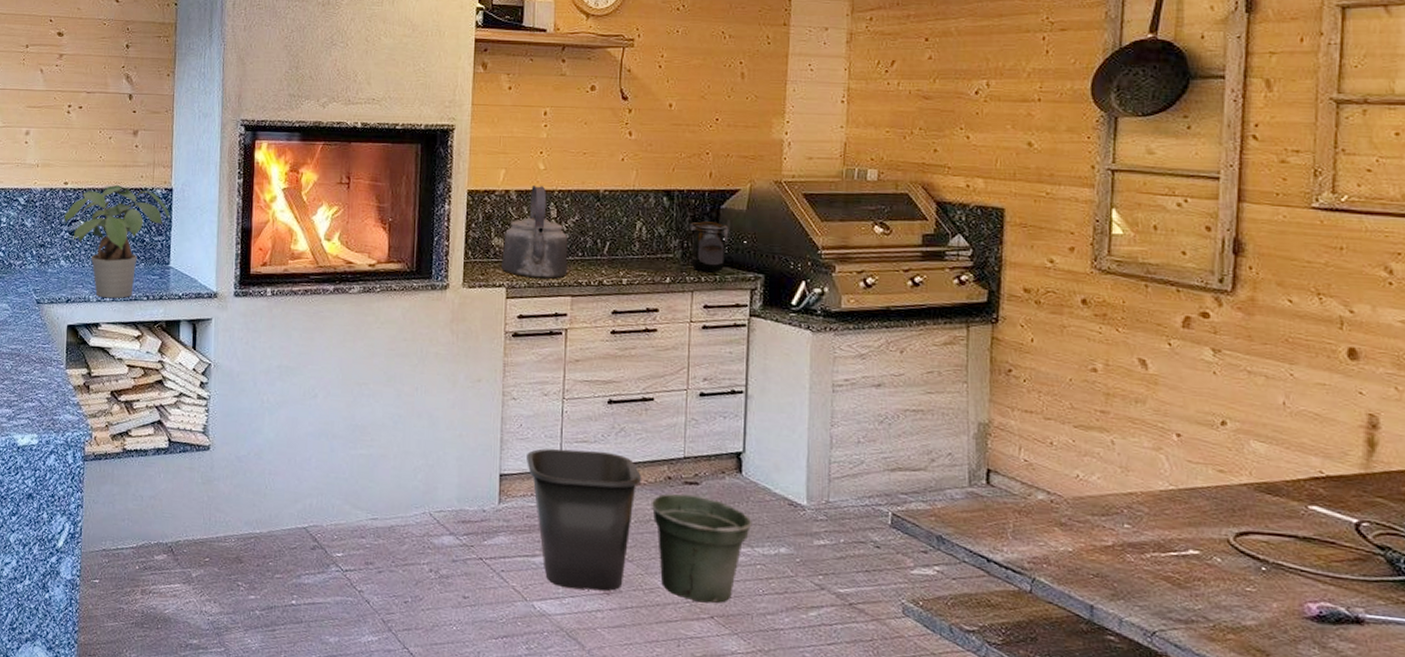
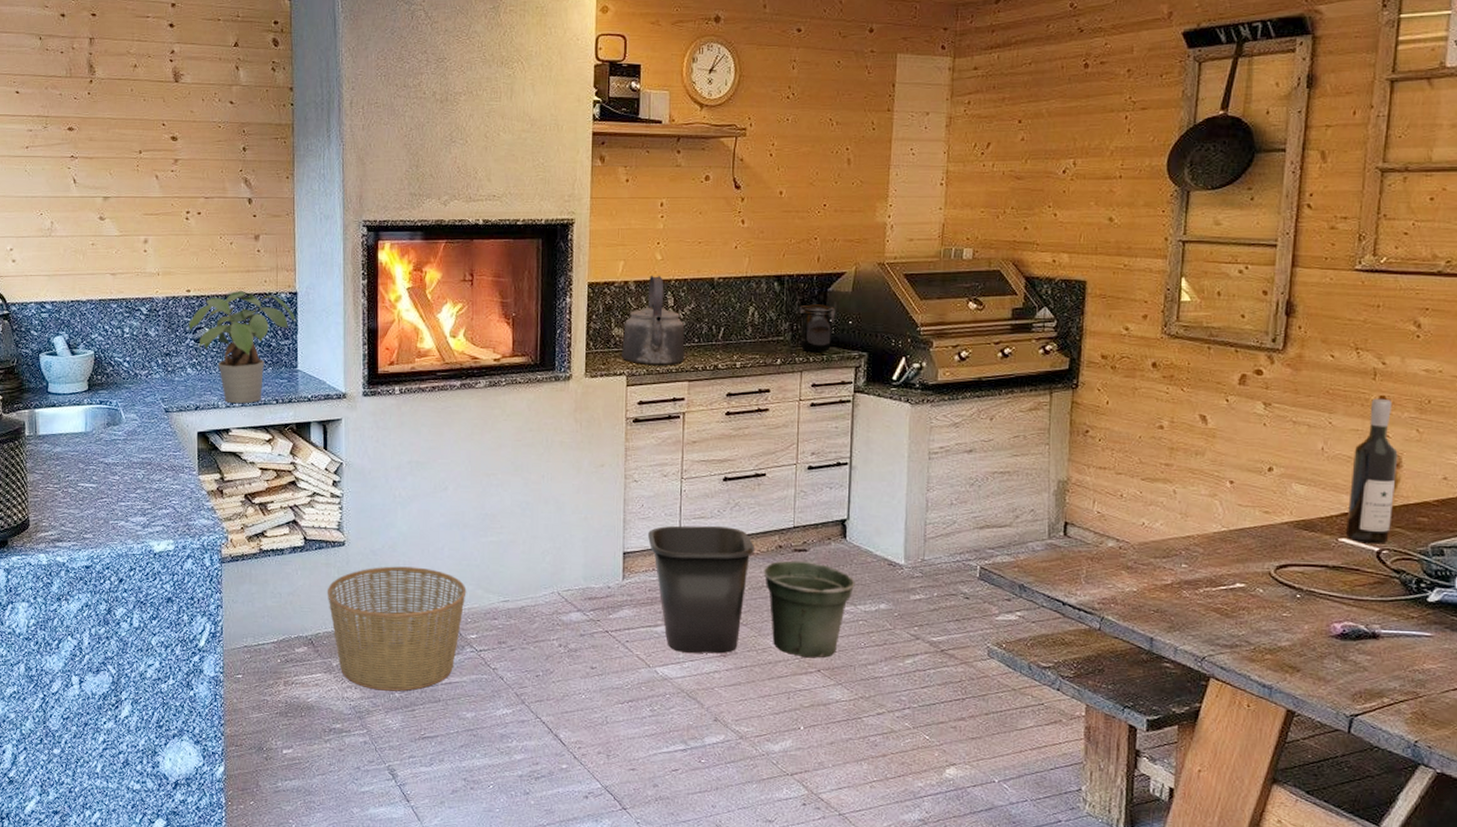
basket: none [189,474,334,609] -> present [327,566,467,692]
bottle: none [1316,349,1375,515] -> present [1345,398,1398,544]

